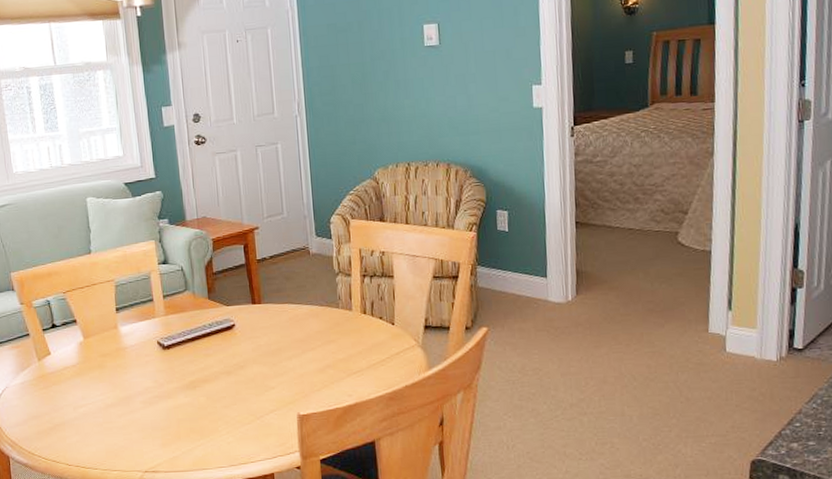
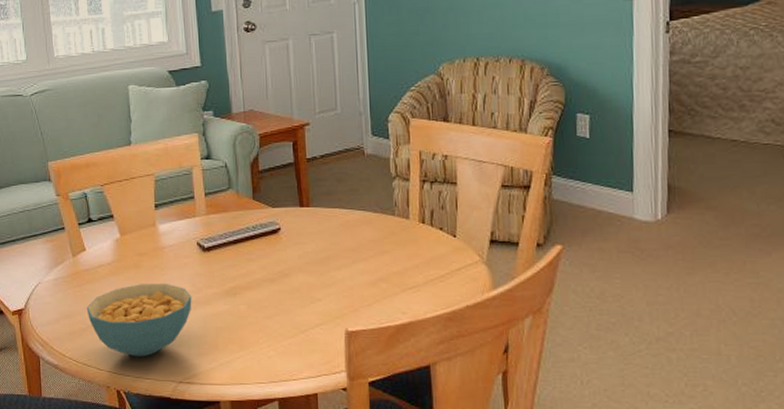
cereal bowl: none [53,381,155,451] -> present [86,284,192,357]

